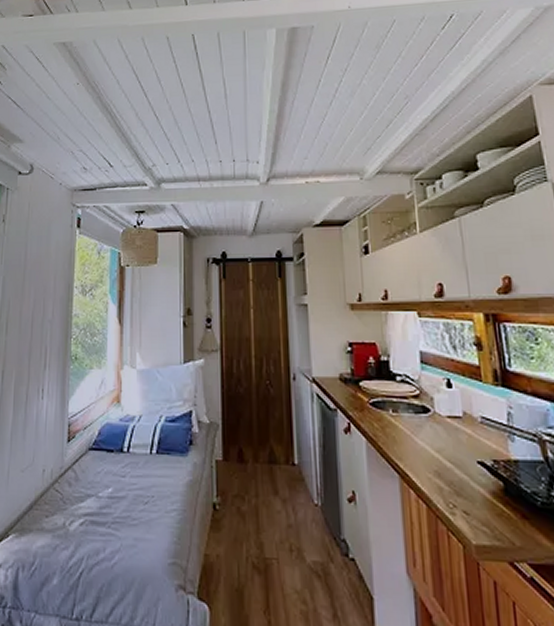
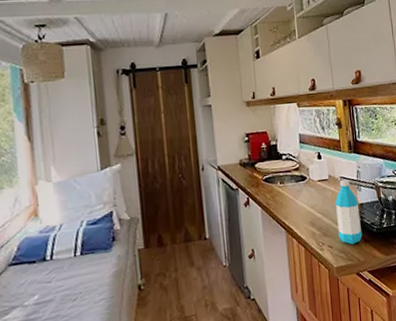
water bottle: none [472,420,518,517] -> present [335,179,363,244]

